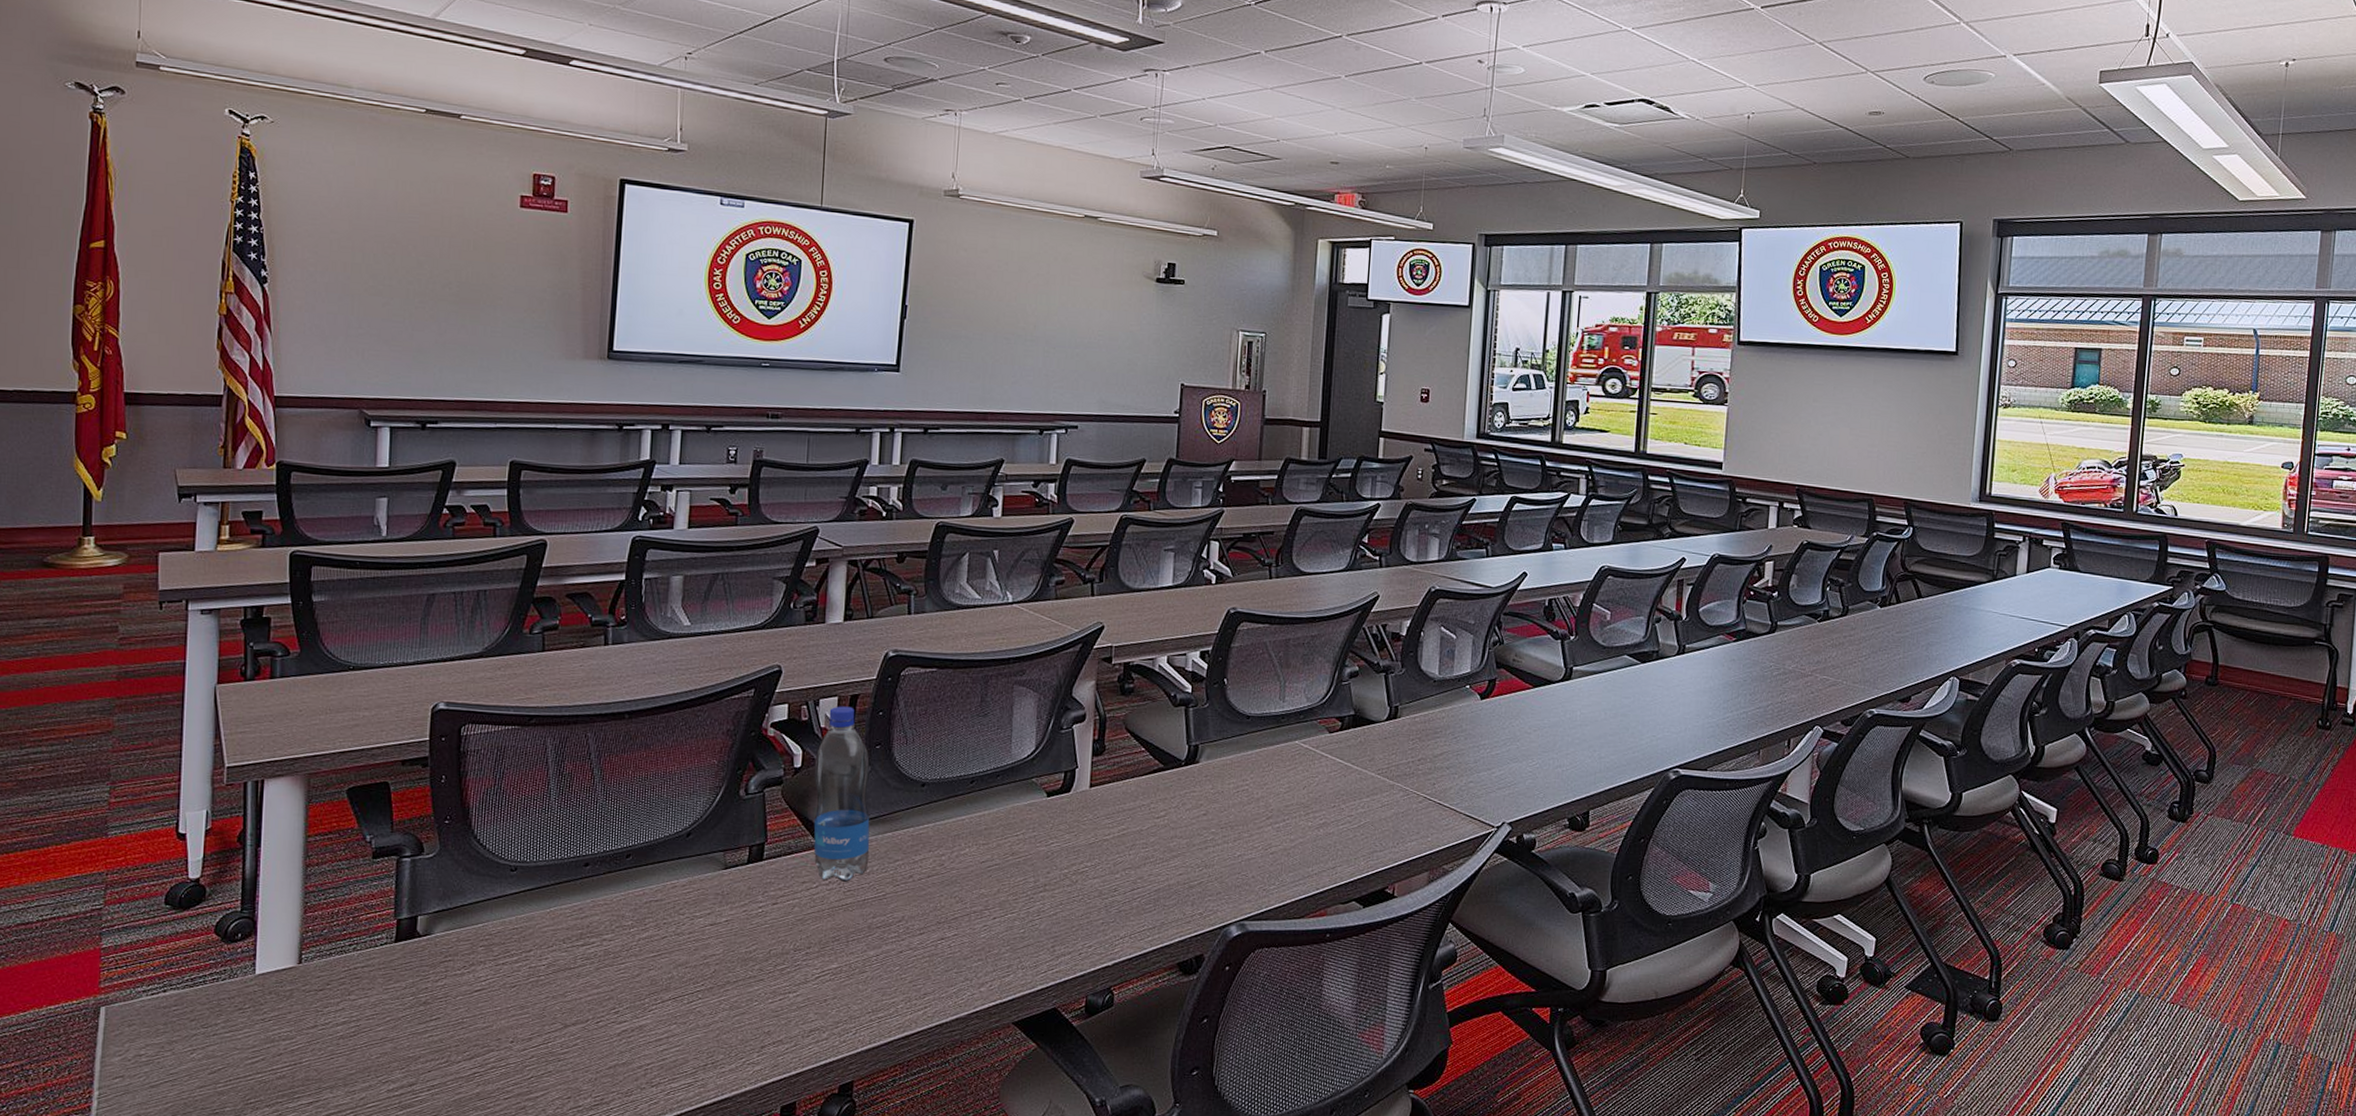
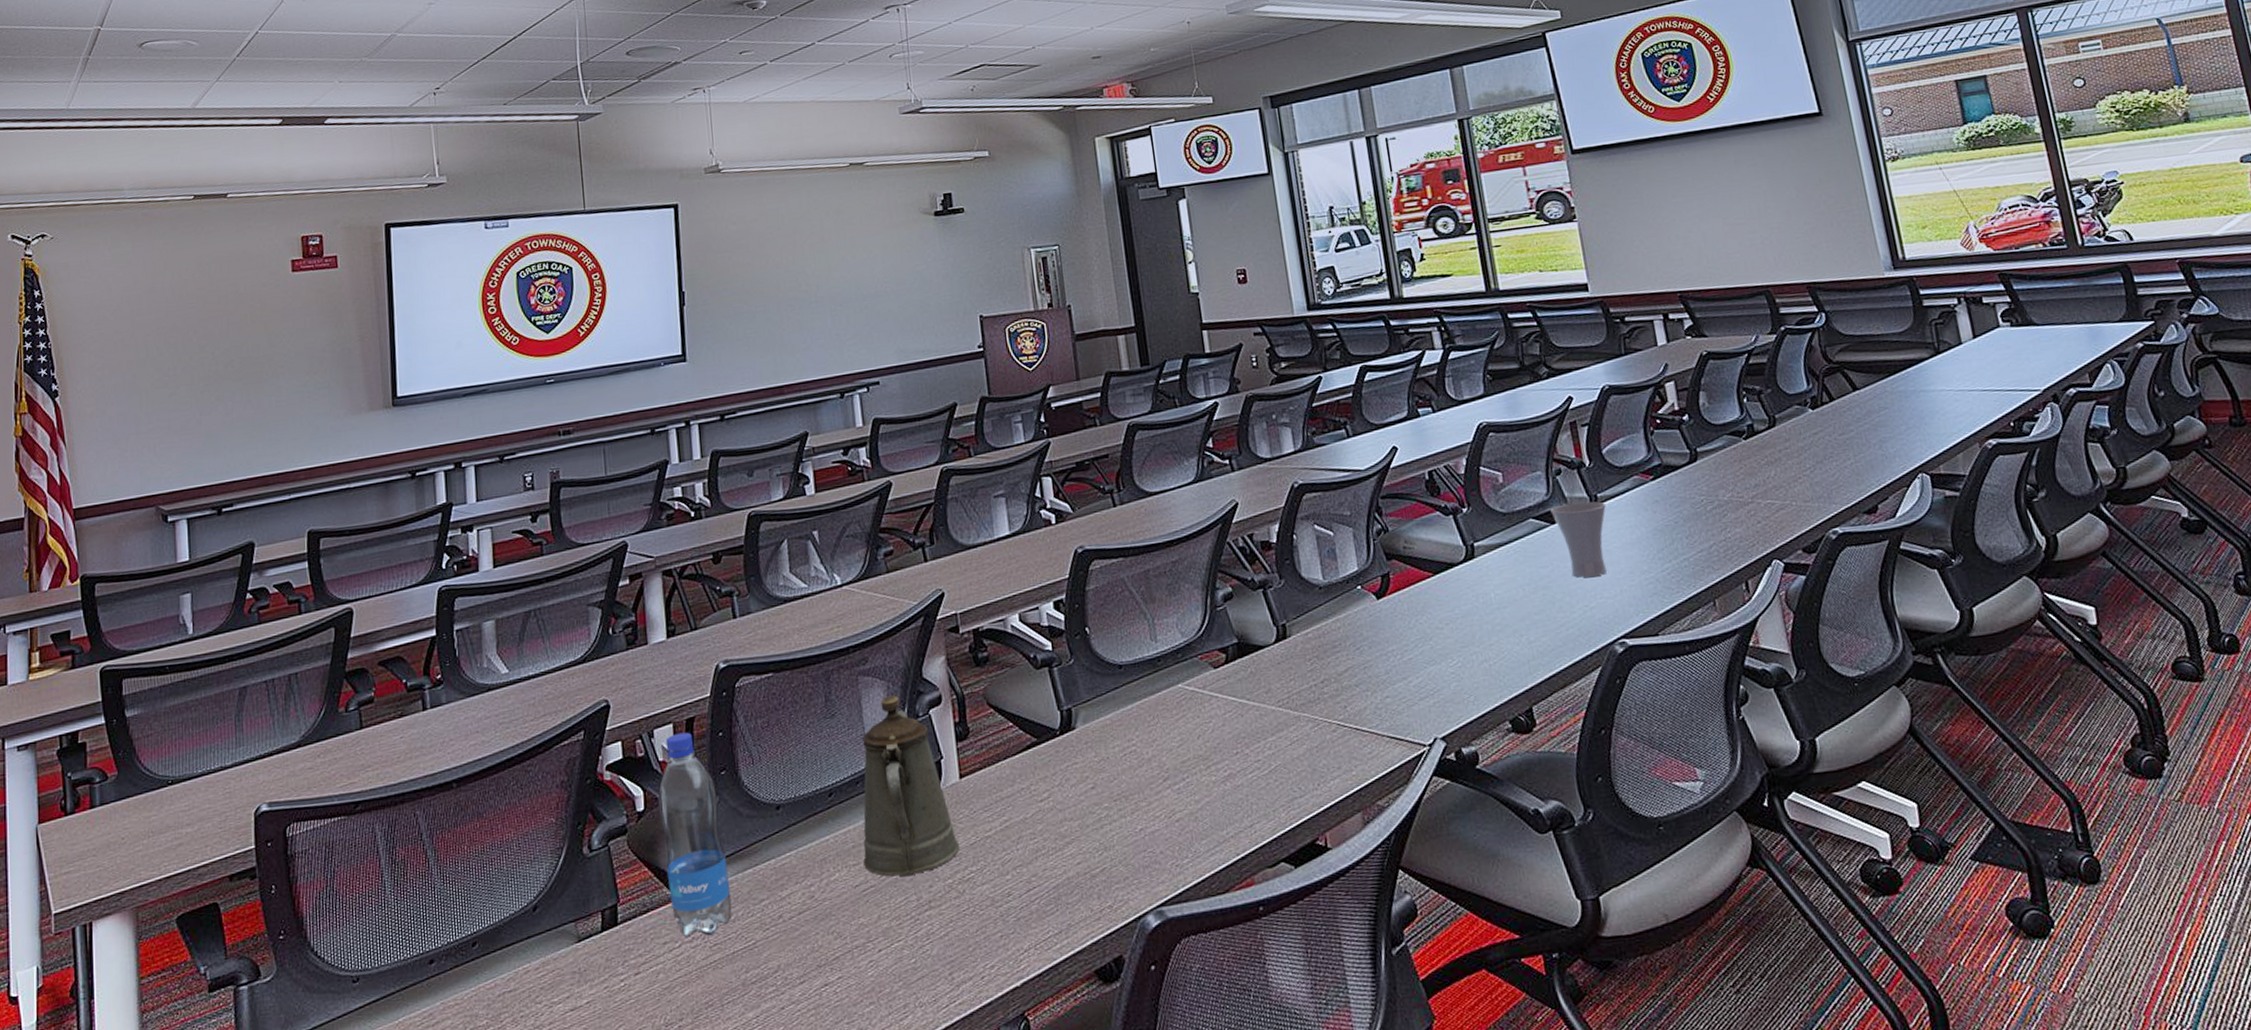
coffee pot: none [992,706,1080,861] -> present [862,695,960,877]
cup: none [1644,648,1691,713] -> present [1550,501,1608,578]

